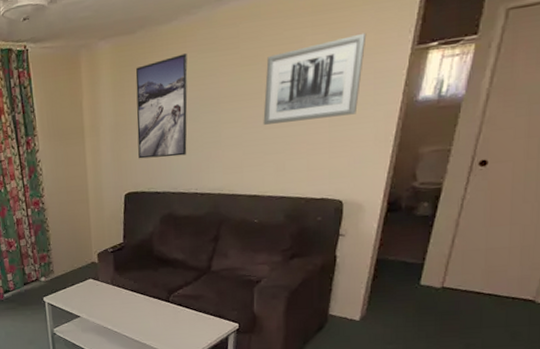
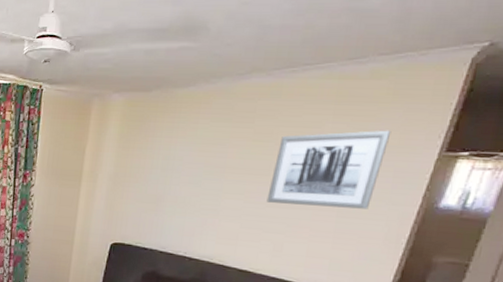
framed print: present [135,53,188,159] -> none [132,119,199,217]

